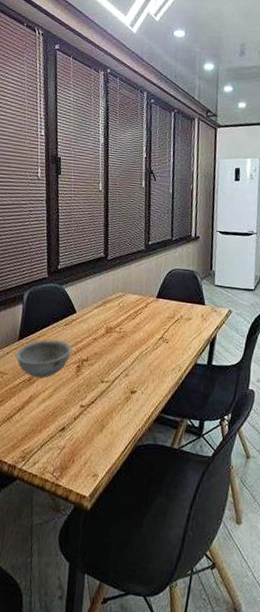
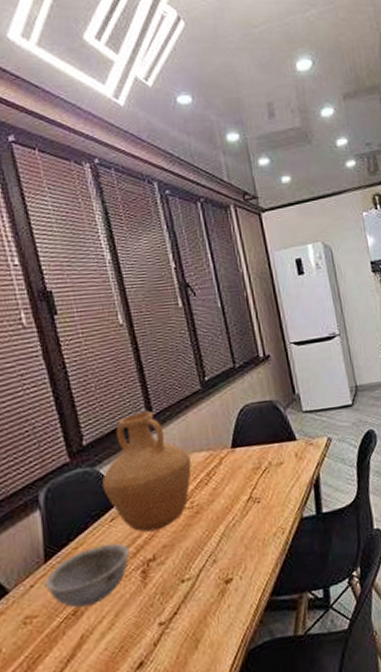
vase: none [64,255,127,341] -> present [102,411,192,533]

